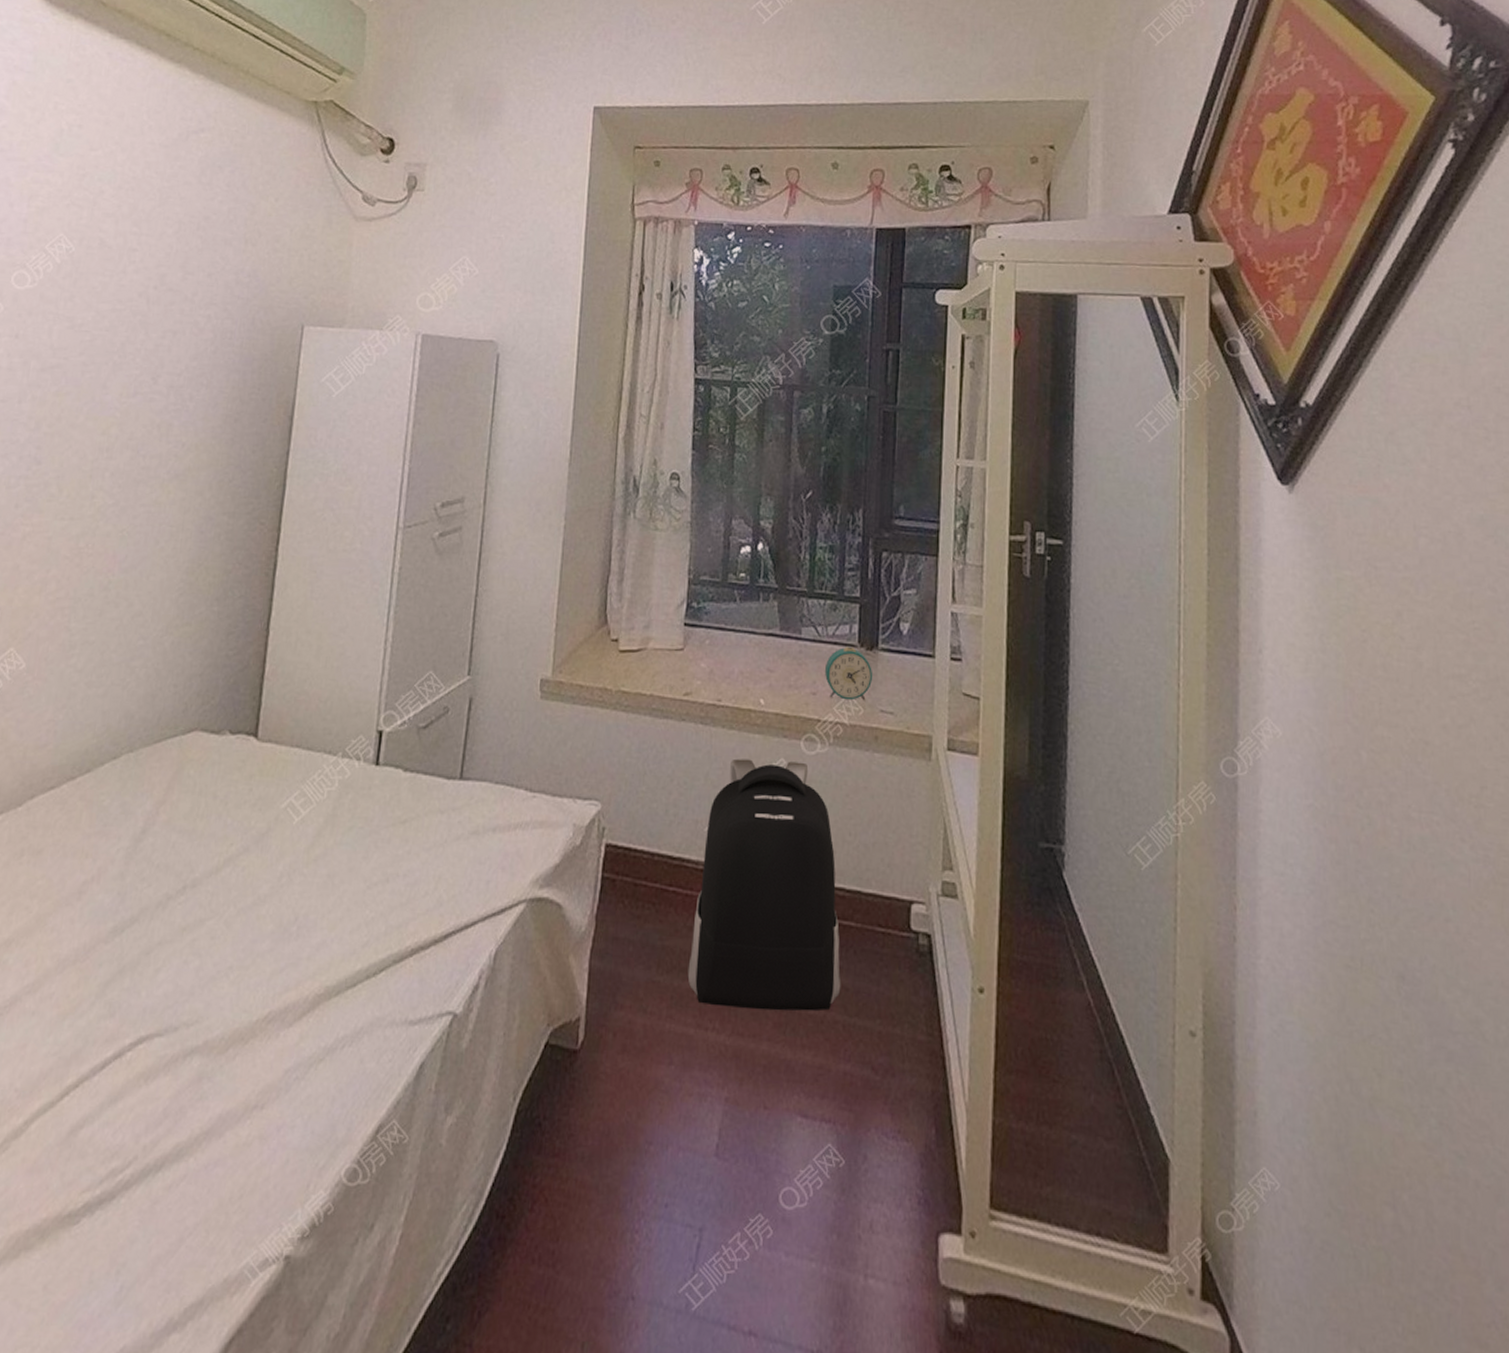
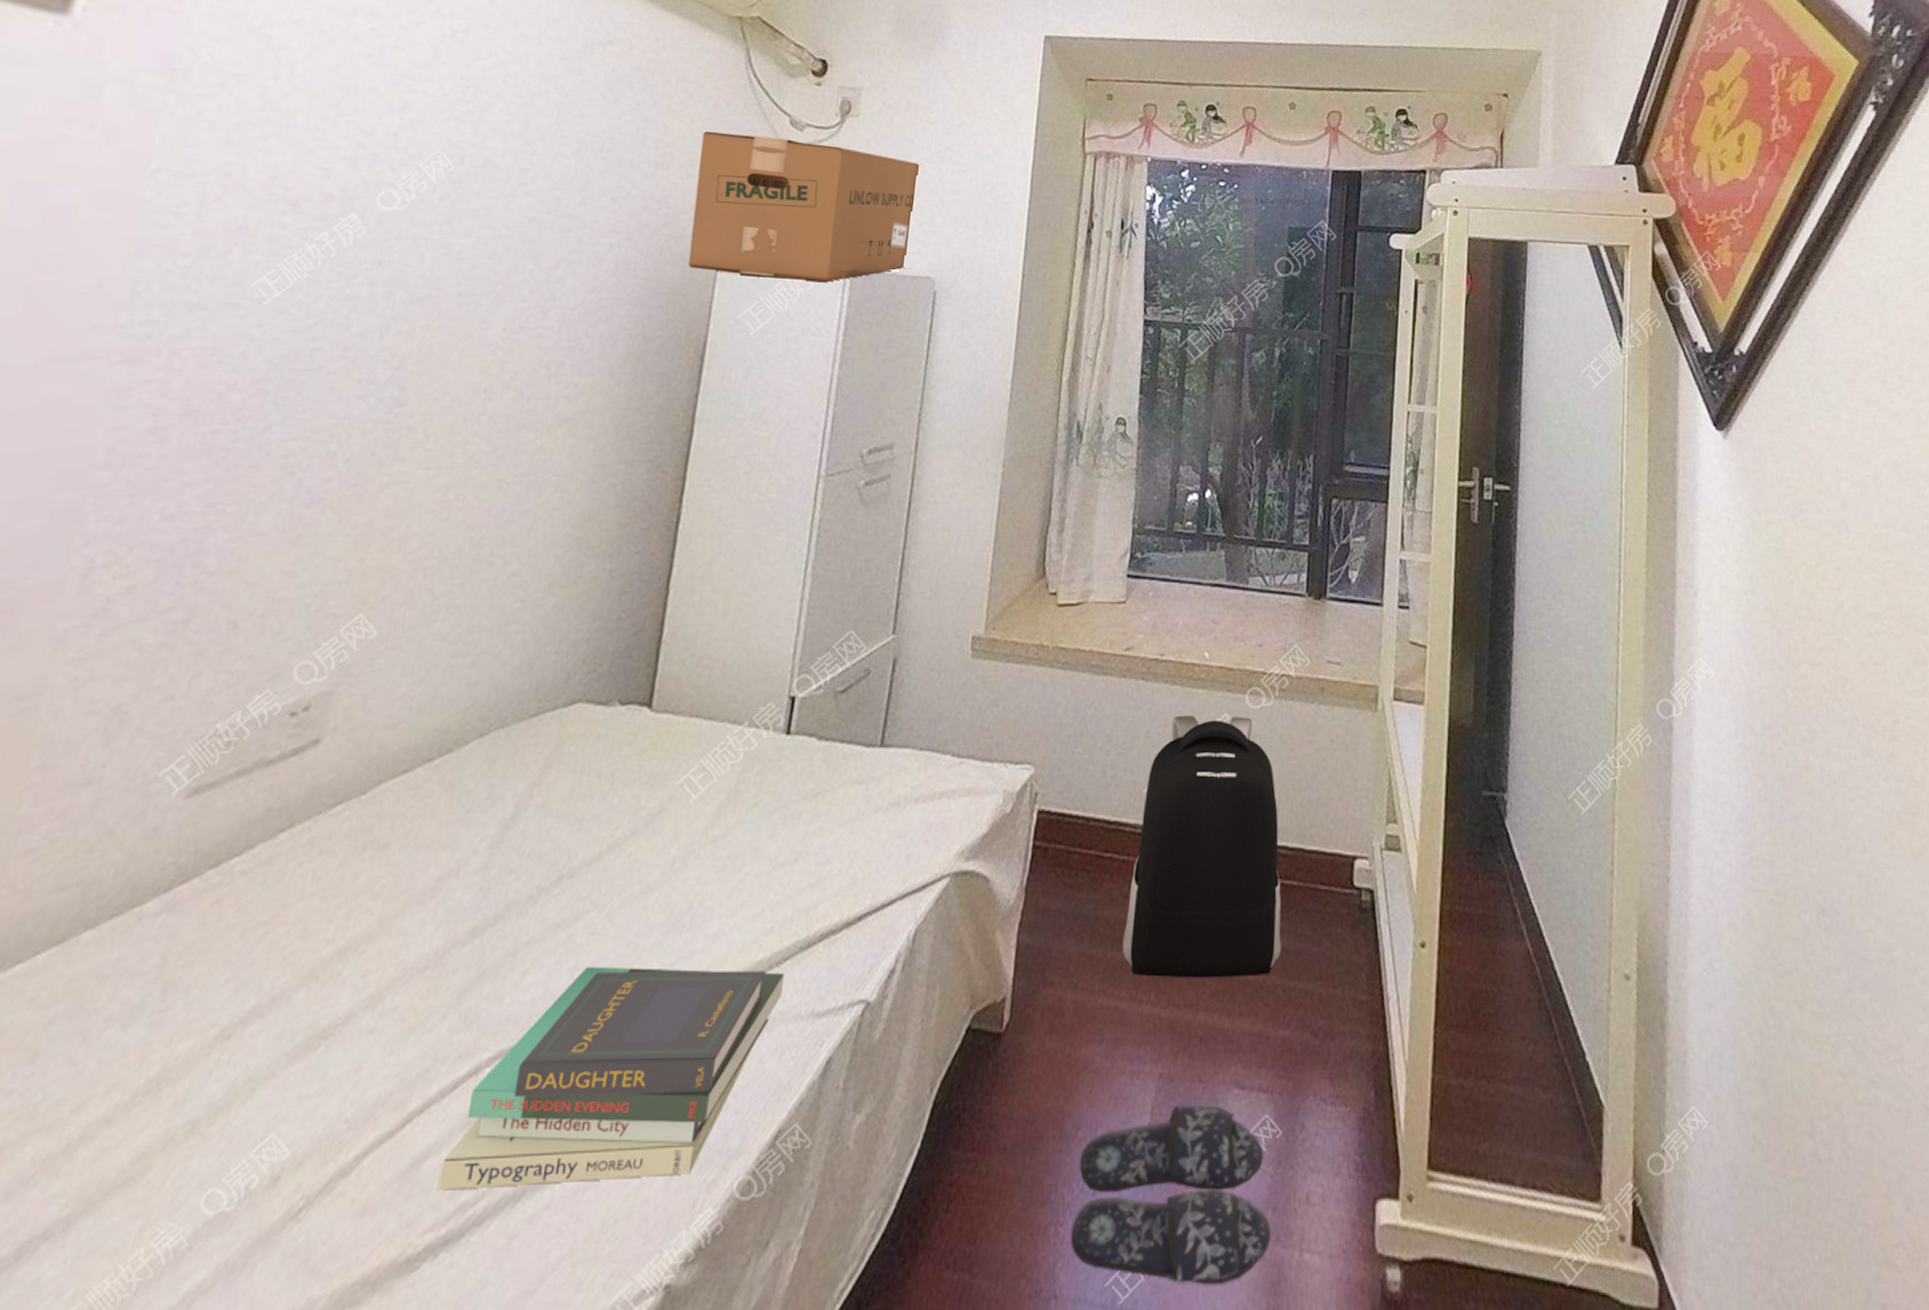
books: none [92,967,381,1159] -> present [437,966,785,1191]
box: none [276,208,483,348] -> present [688,131,922,283]
slippers: none [646,1128,835,1300] -> present [1071,1104,1270,1284]
alarm clock: present [825,646,872,701] -> none [1272,596,1320,652]

